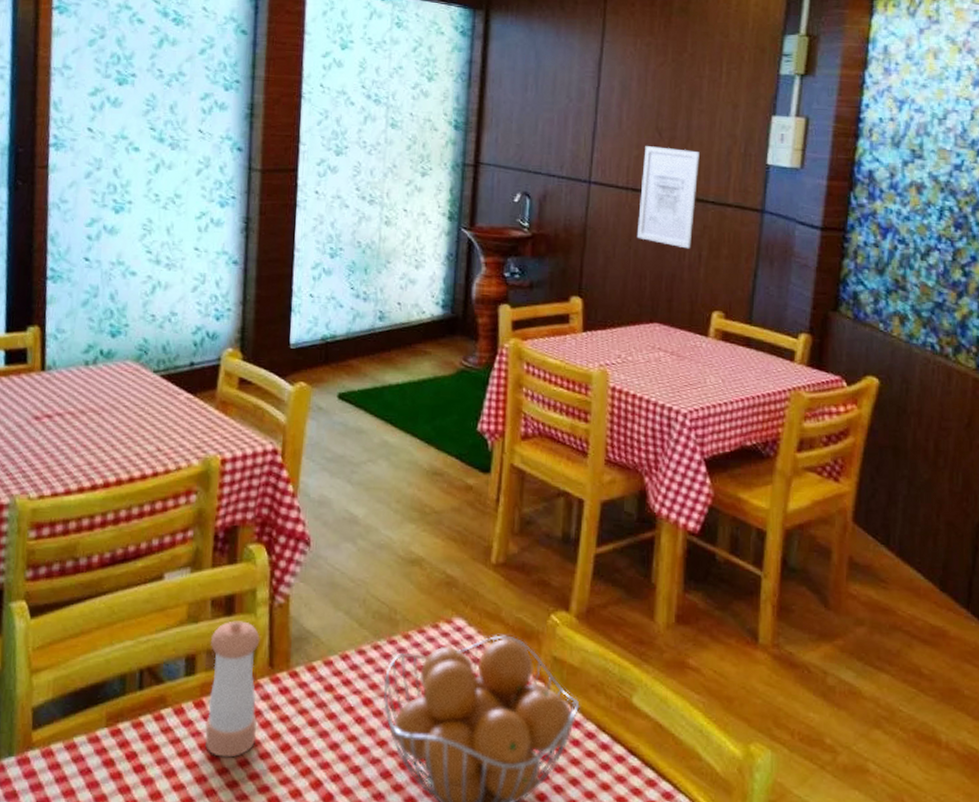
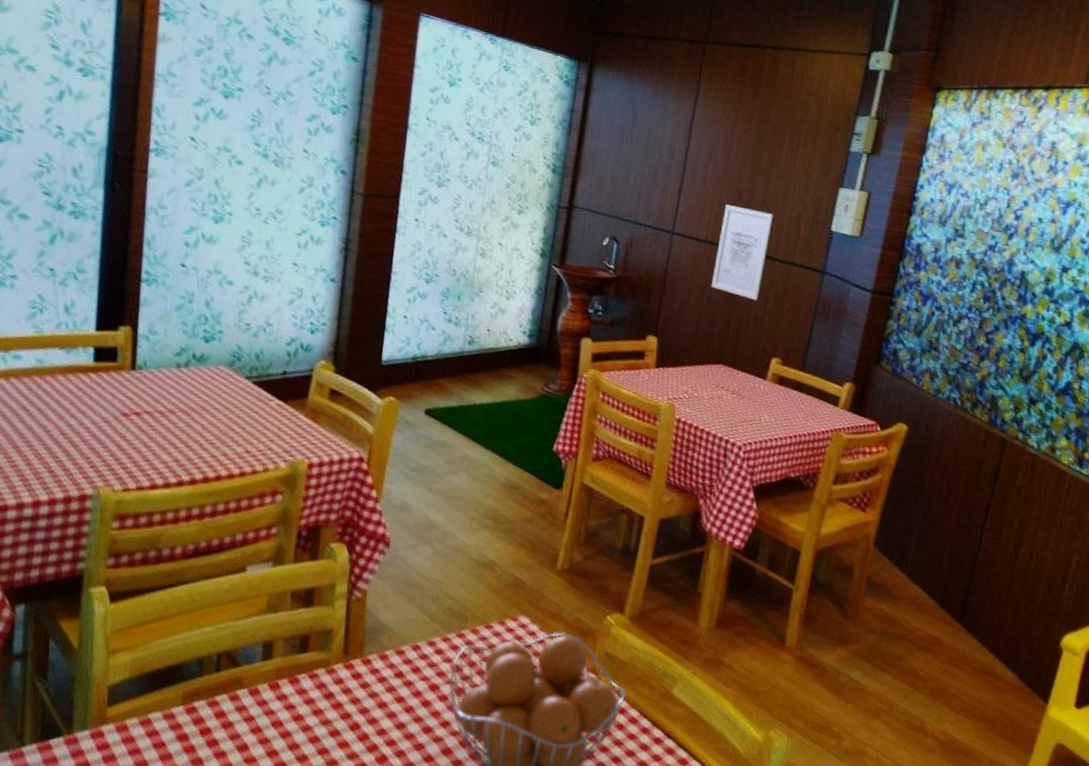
pepper shaker: present [205,621,260,758] -> none [278,612,337,735]

